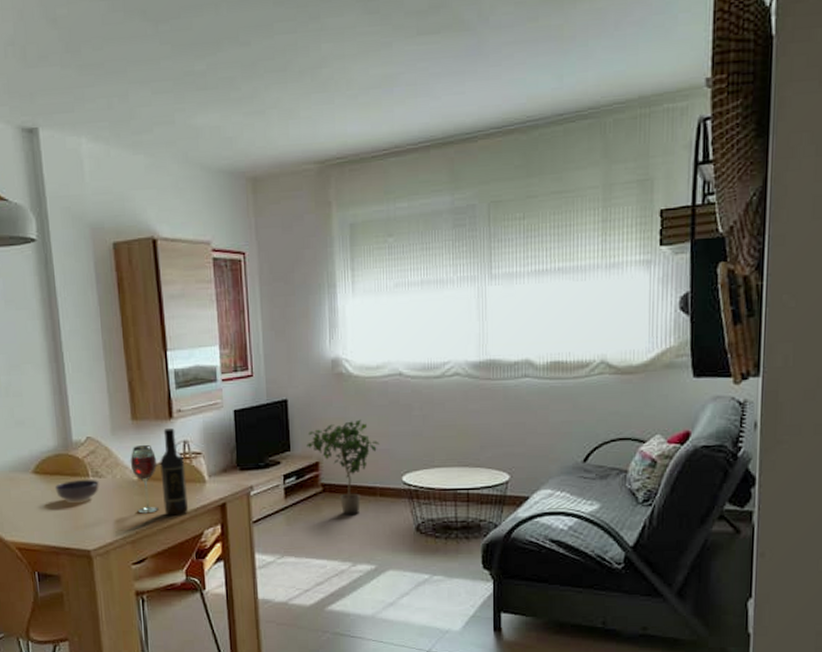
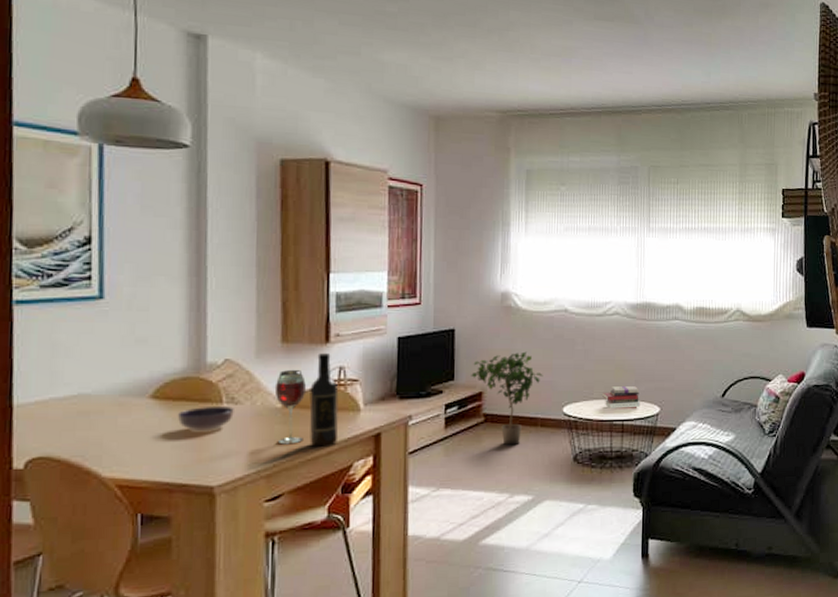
books: none [444,451,487,478] -> present [603,385,640,410]

